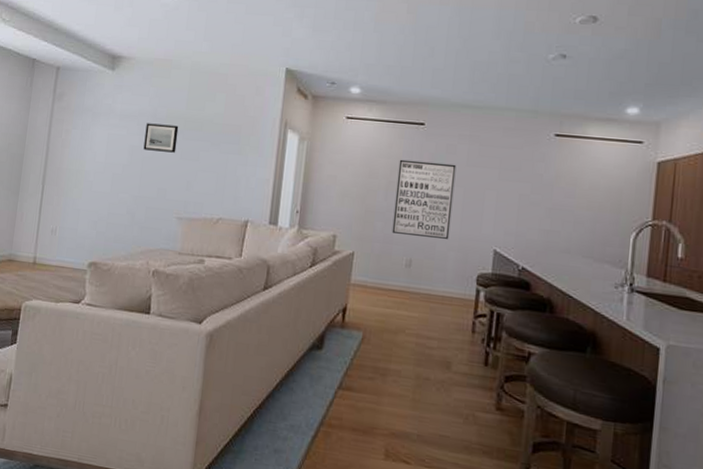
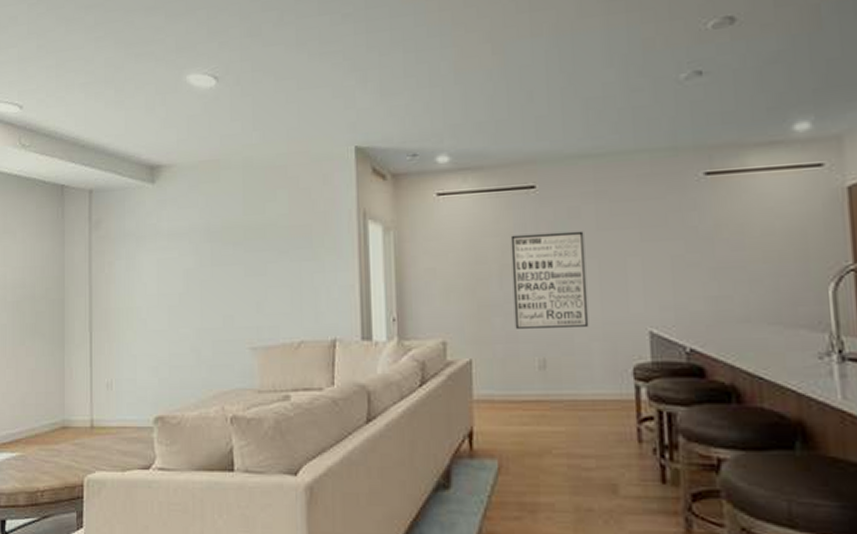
wall art: present [143,123,179,153] -> none [199,237,239,272]

